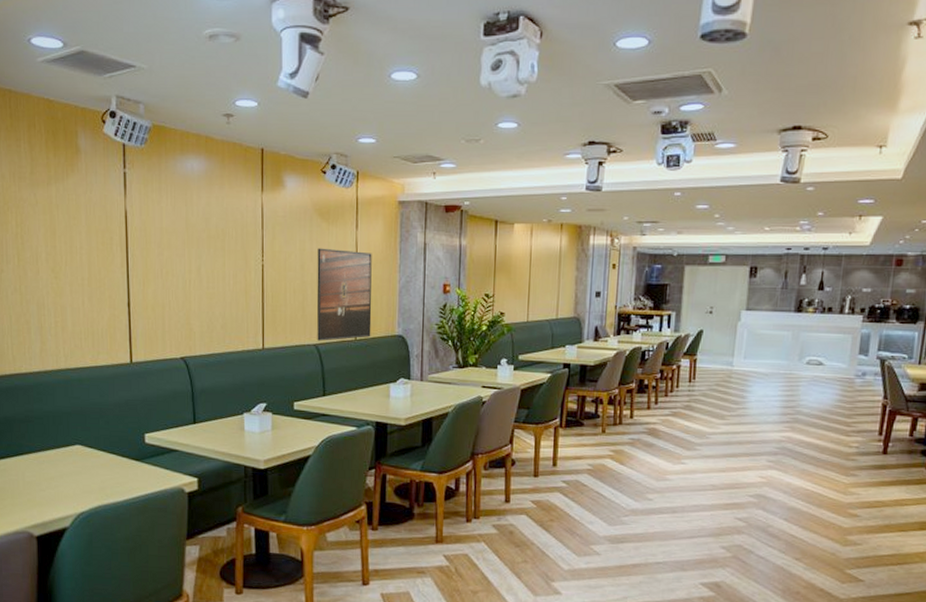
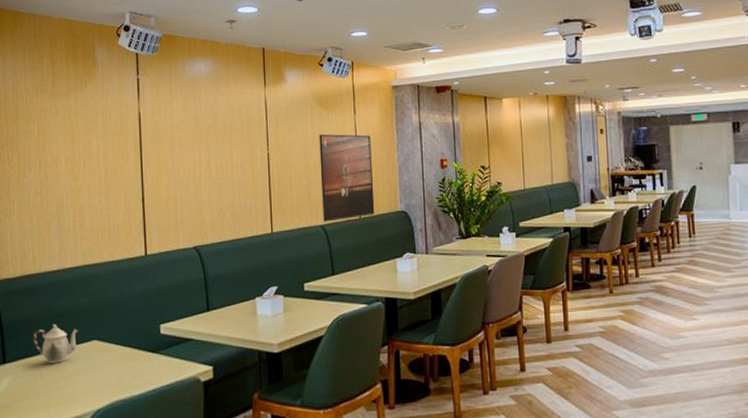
teapot: none [14,425,61,465] -> present [33,323,79,363]

